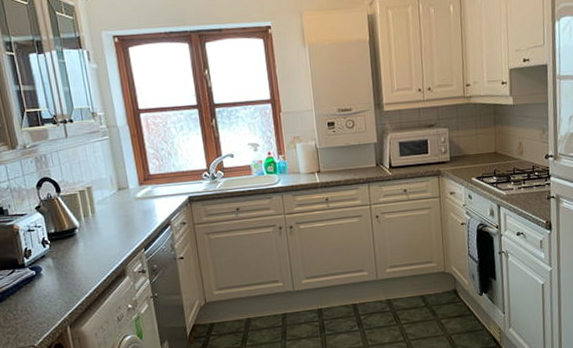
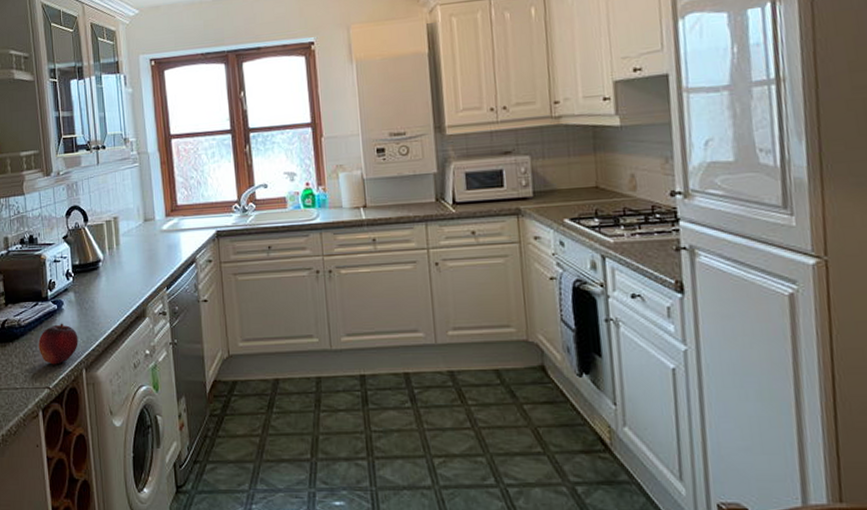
fruit: none [18,287,61,326] -> present [38,323,78,365]

